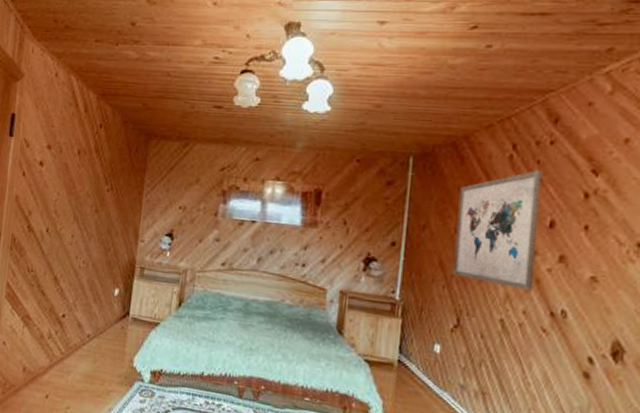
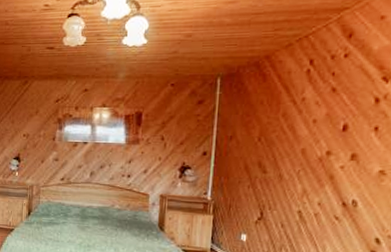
wall art: present [453,169,543,291] -> none [257,81,337,186]

